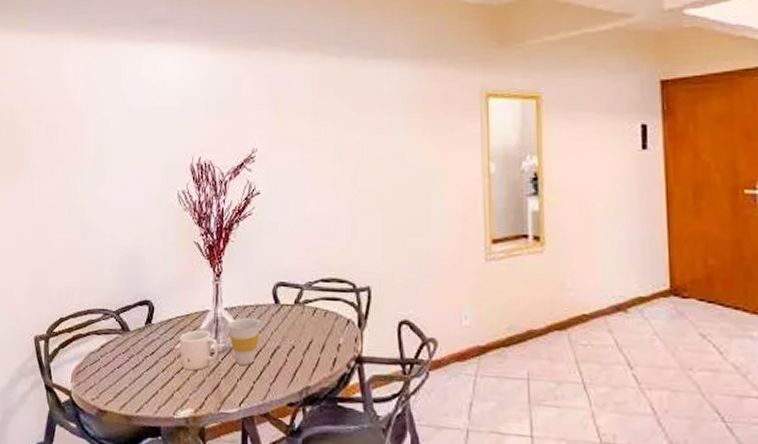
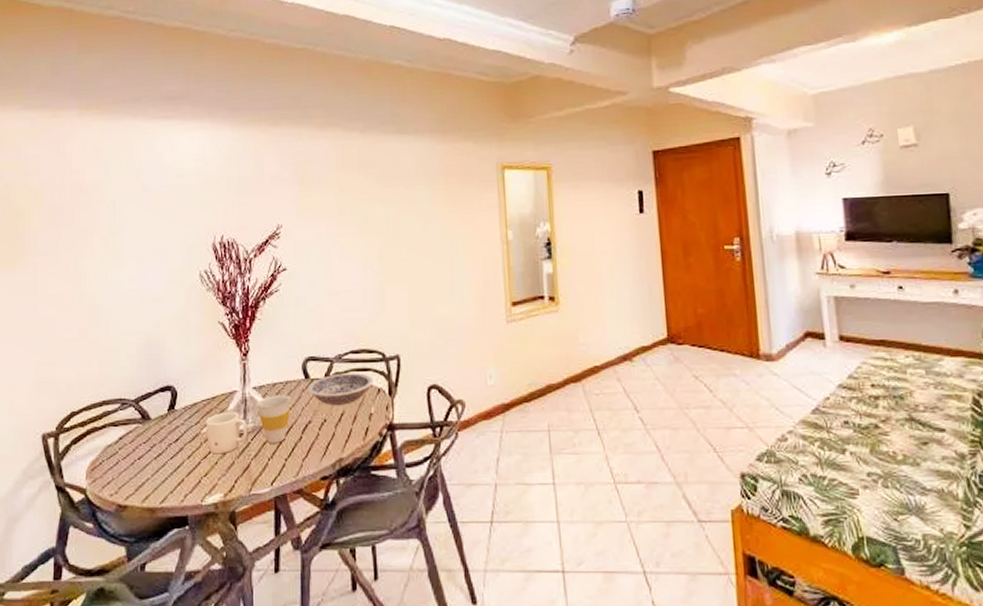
bowl: none [278,301,343,334] -> present [308,373,374,406]

